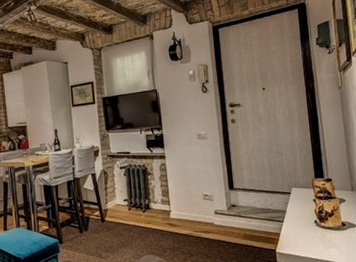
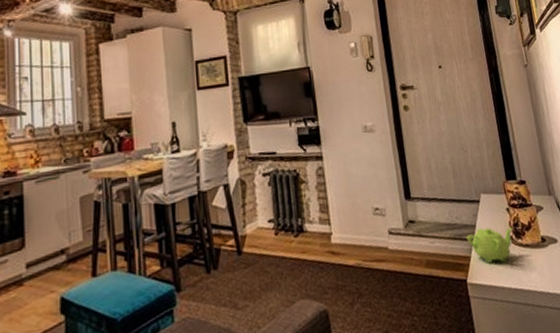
teapot: none [278,212,318,239] -> present [467,227,513,264]

